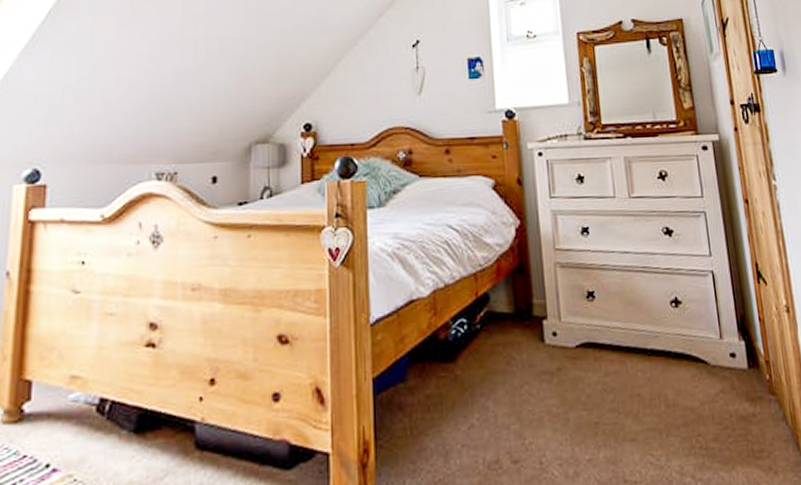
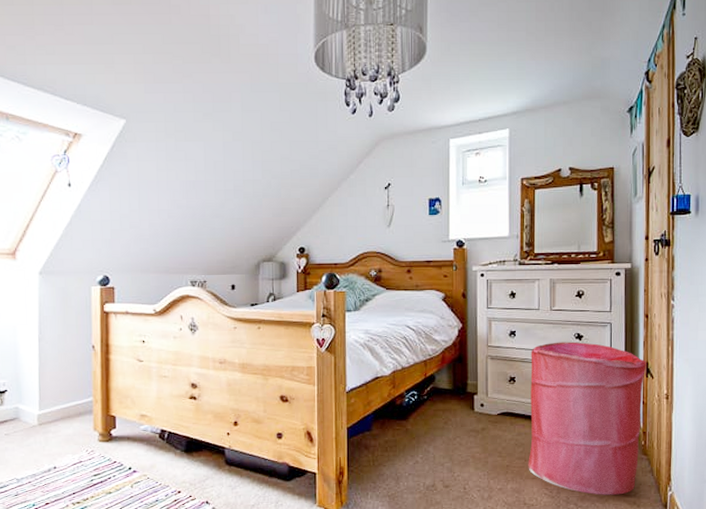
laundry hamper: none [610,238,767,460] -> present [528,341,647,495]

